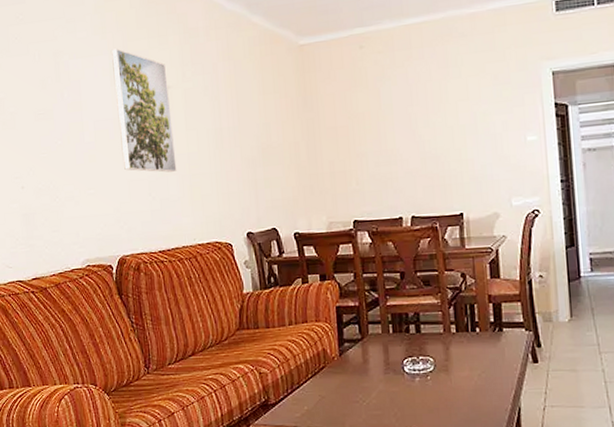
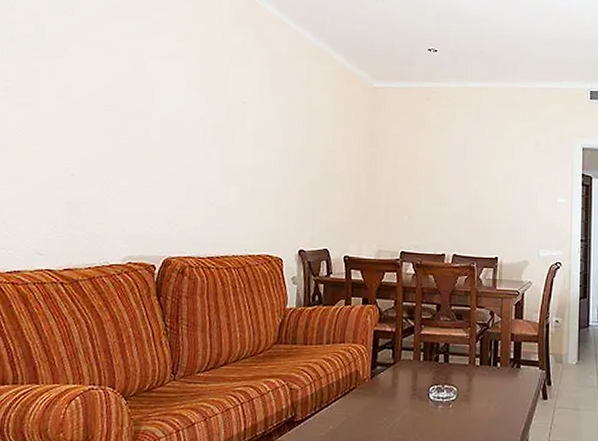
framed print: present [111,48,177,173] -> none [185,58,245,182]

